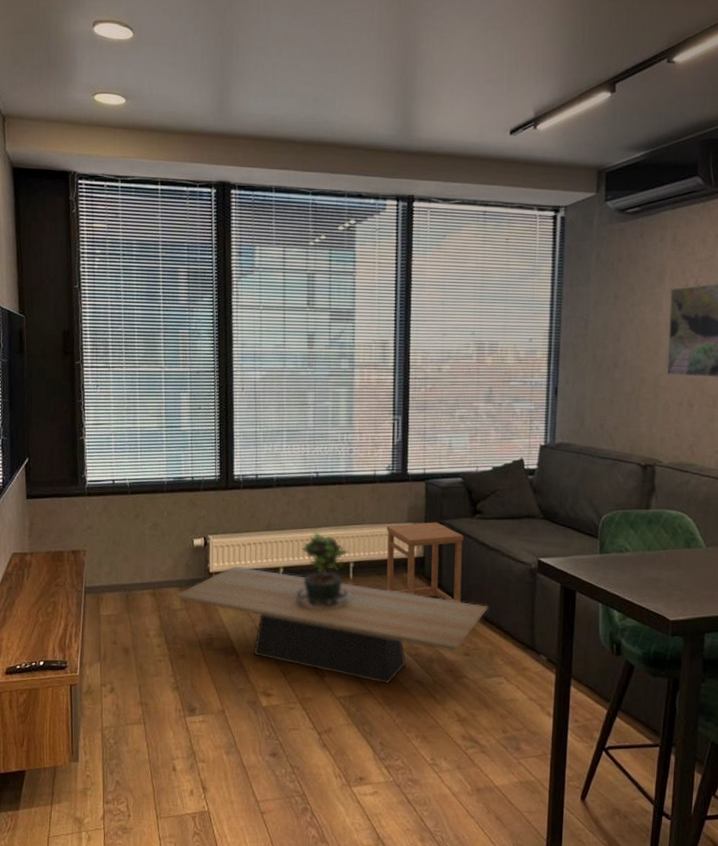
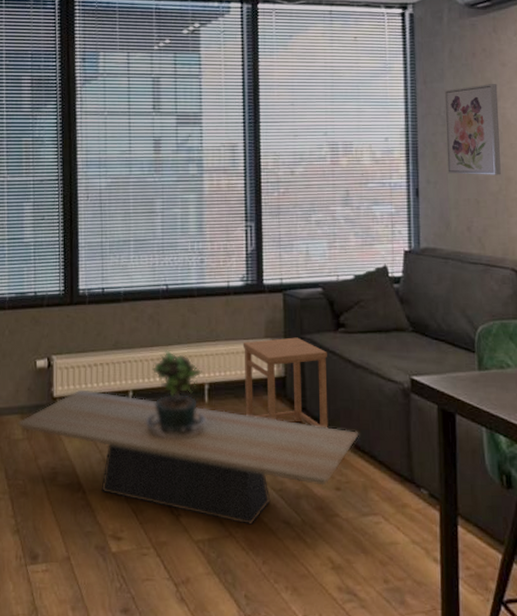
wall art: none [586,289,640,377] -> present [444,84,501,175]

